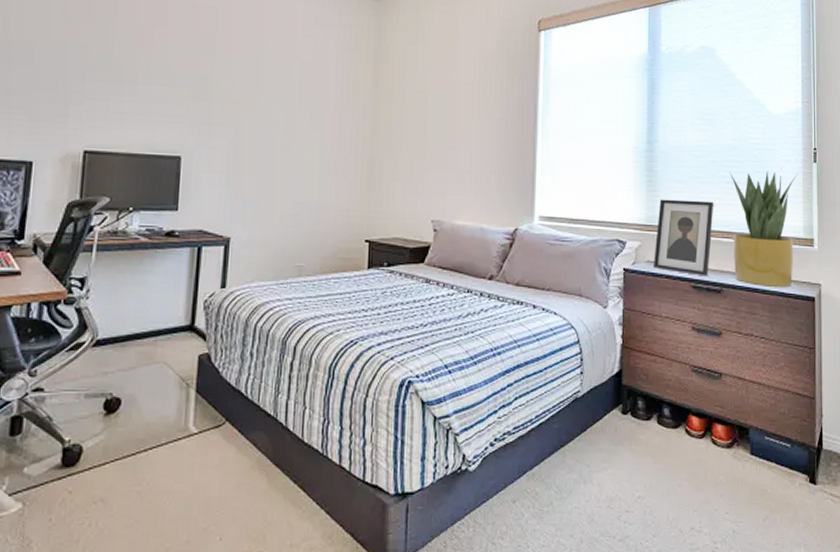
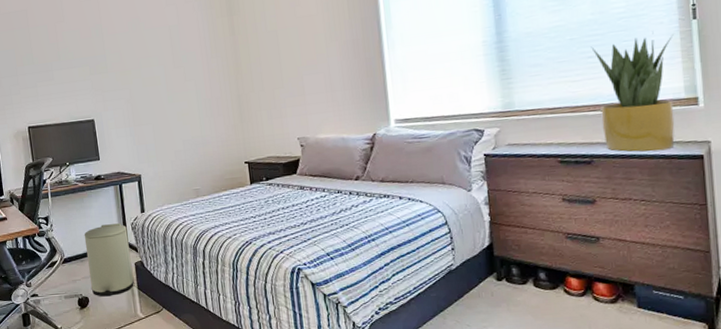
pedal bin: none [128,298,197,399] -> present [84,223,134,297]
picture frame: present [654,199,714,277] -> none [514,78,577,151]

